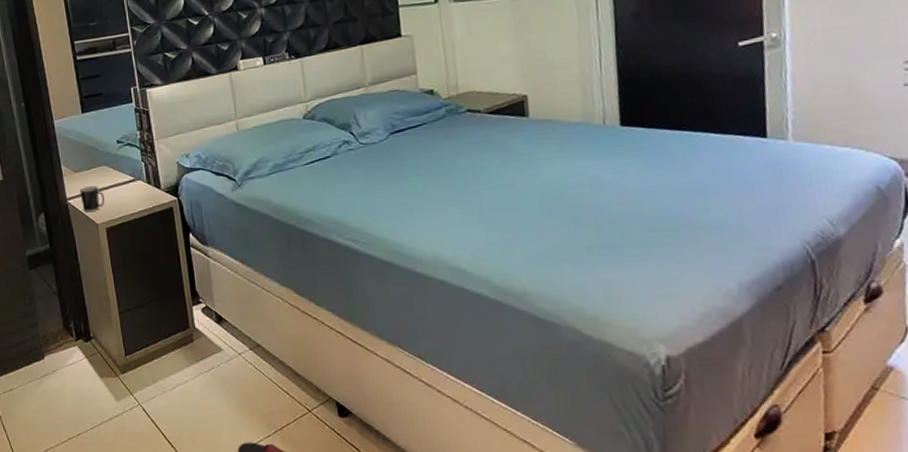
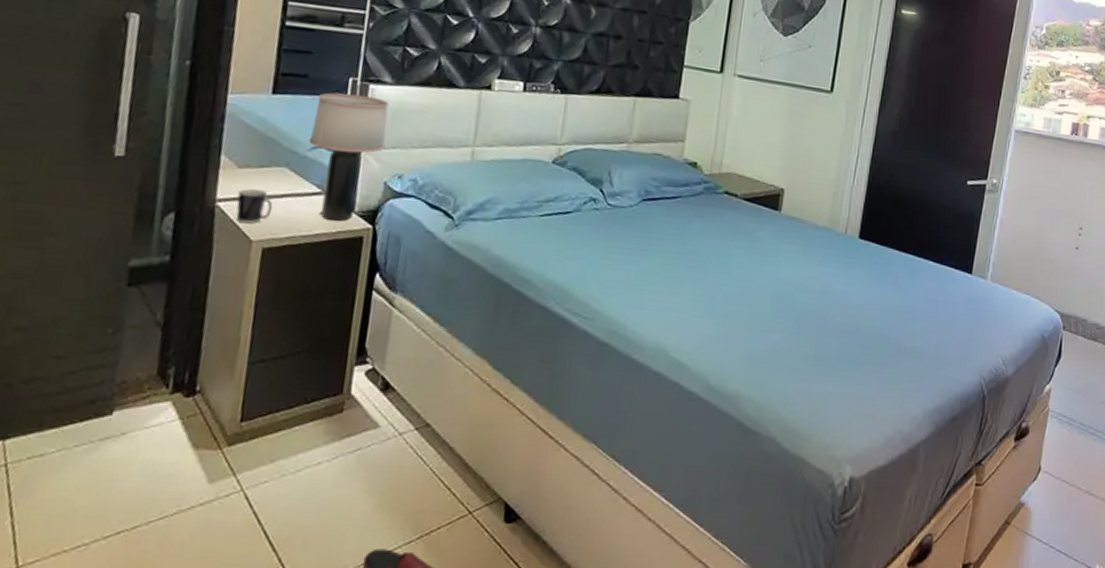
table lamp: none [113,98,170,199] -> present [308,92,389,221]

